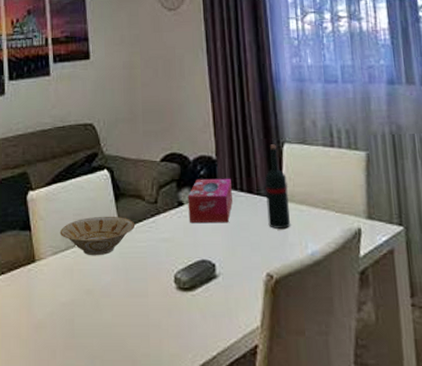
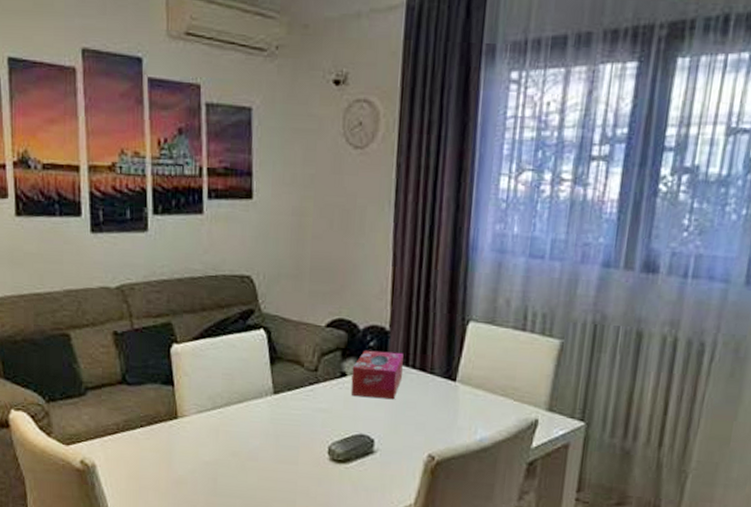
bowl: present [60,216,136,256] -> none [206,378,291,419]
wine bottle: present [265,144,291,229] -> none [438,321,467,412]

